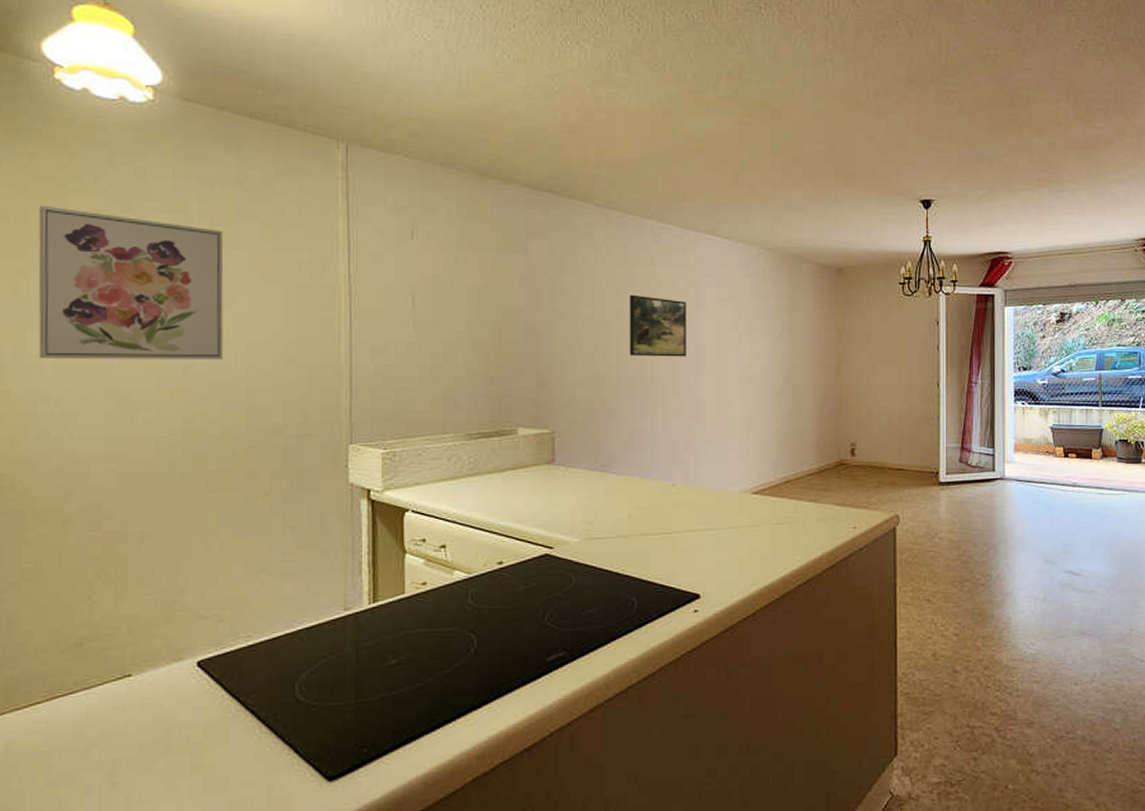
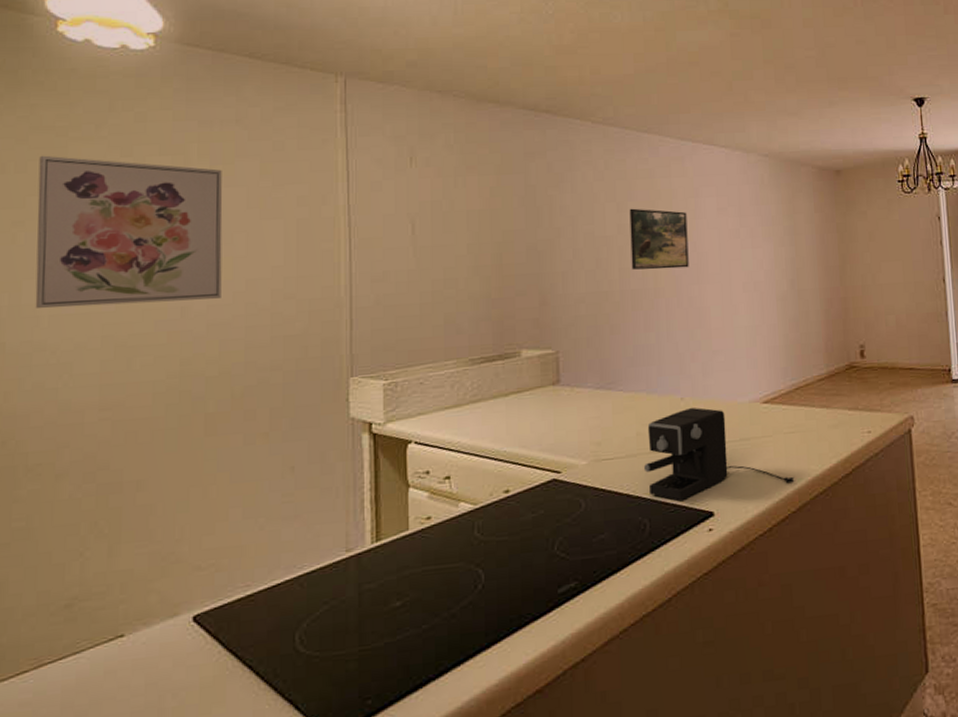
coffee maker: none [635,493,780,581] -> present [644,407,795,500]

